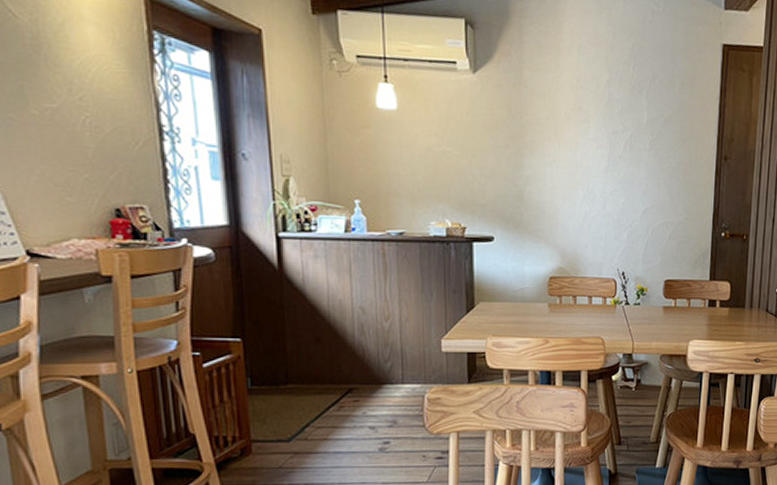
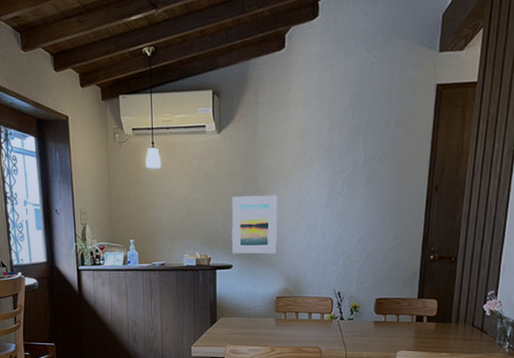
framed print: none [492,152,549,225] -> present [231,195,278,254]

